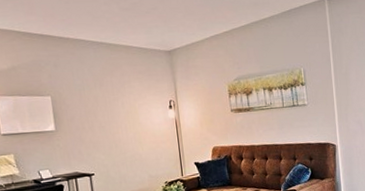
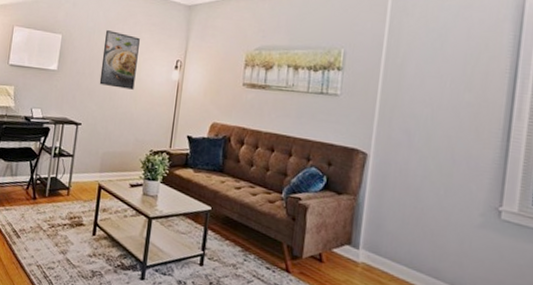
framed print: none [95,84,136,136] -> present [99,30,140,90]

